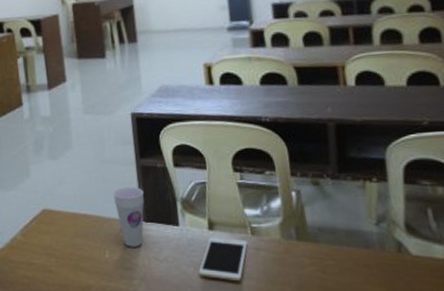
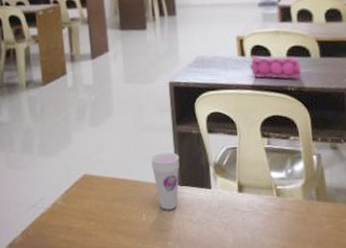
cell phone: present [198,237,248,282] -> none [228,198,273,241]
pencil case: none [218,83,278,109] -> present [249,54,302,79]

